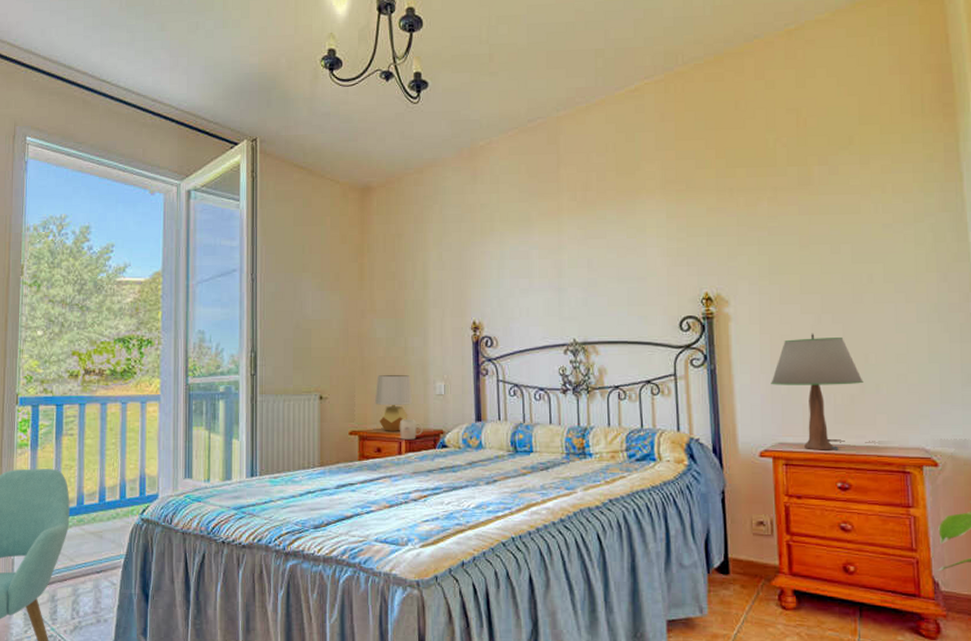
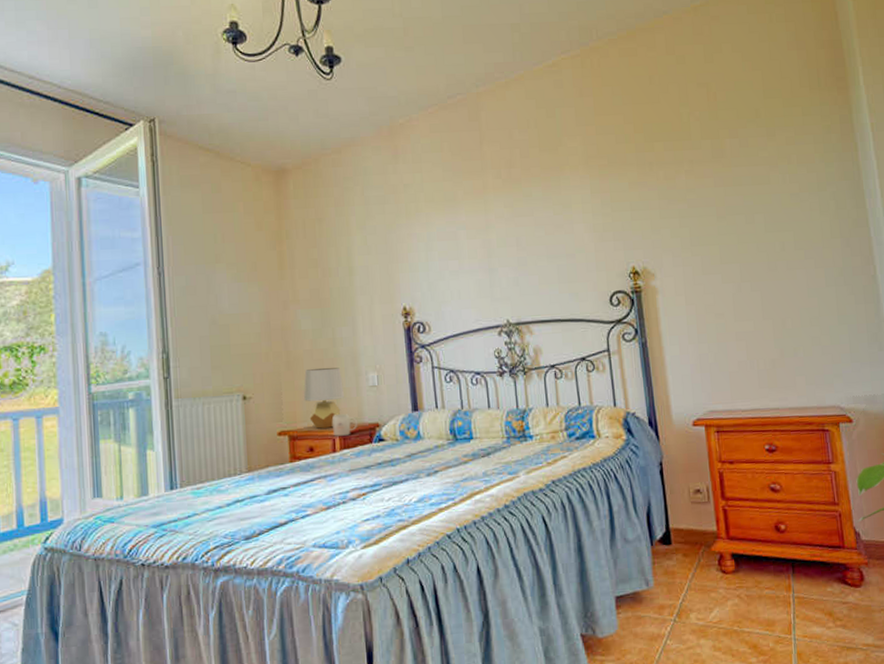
table lamp: present [771,333,863,451] -> none [699,301,783,416]

